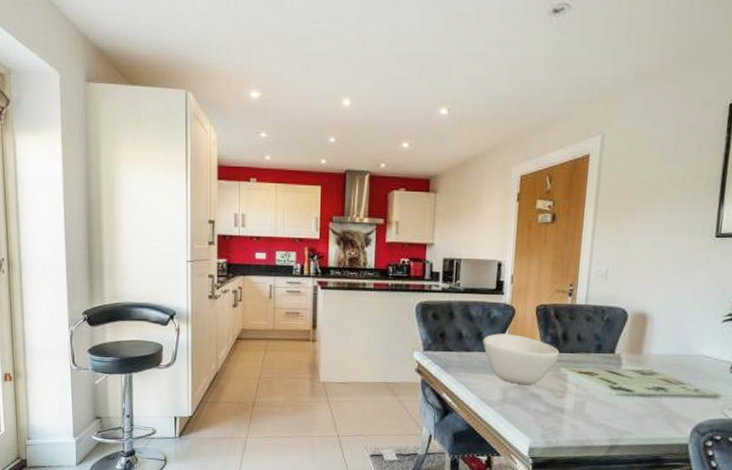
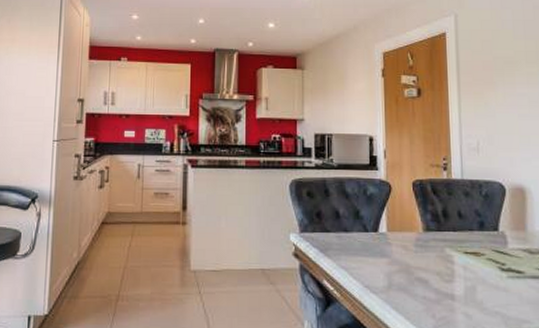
bowl: present [483,333,560,385] -> none [361,212,442,268]

